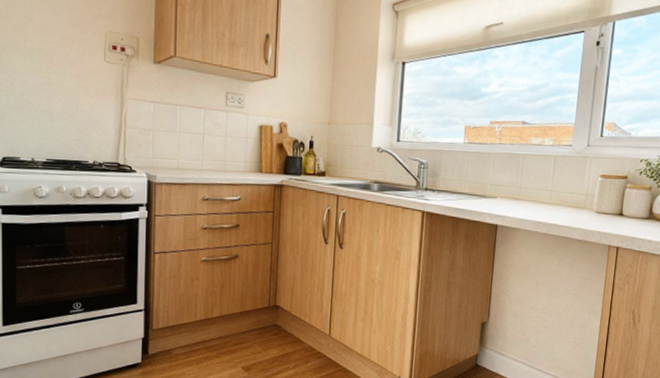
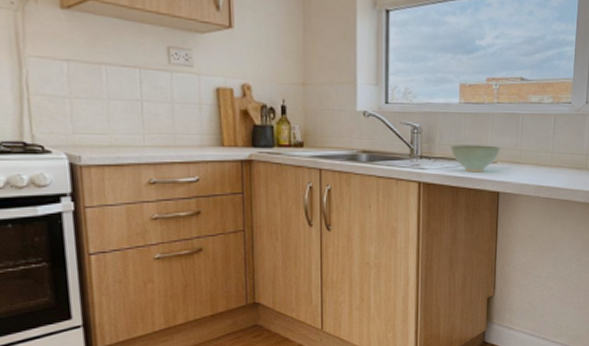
bowl: none [453,179,501,206] -> present [450,144,501,172]

